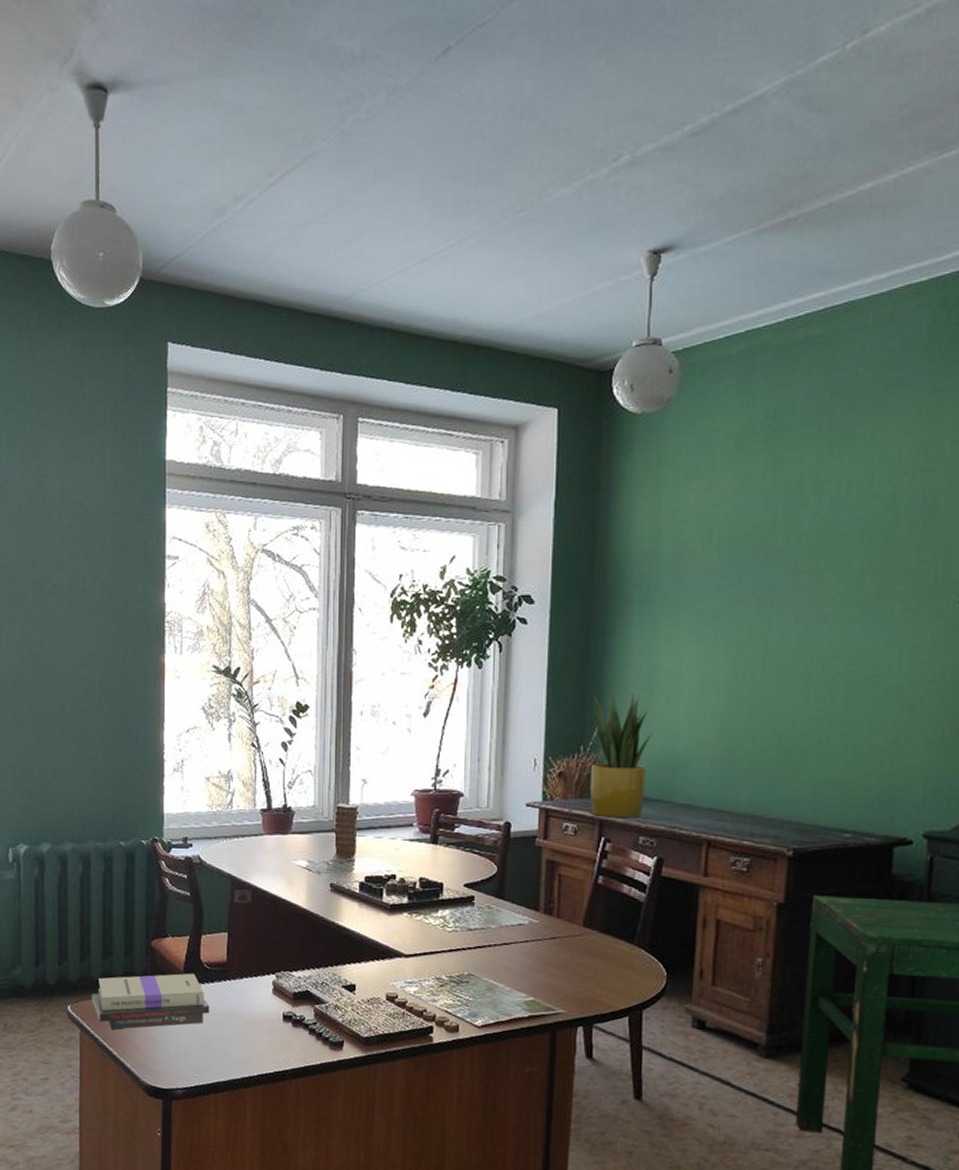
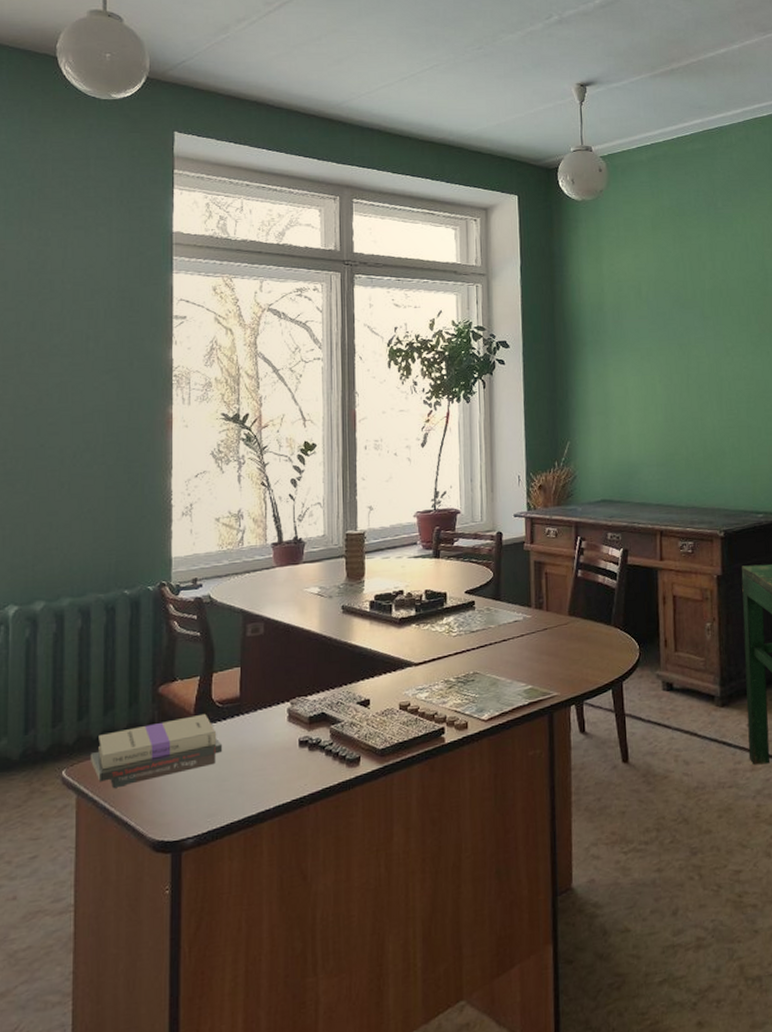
planter: present [589,693,658,819] -> none [561,416,614,520]

